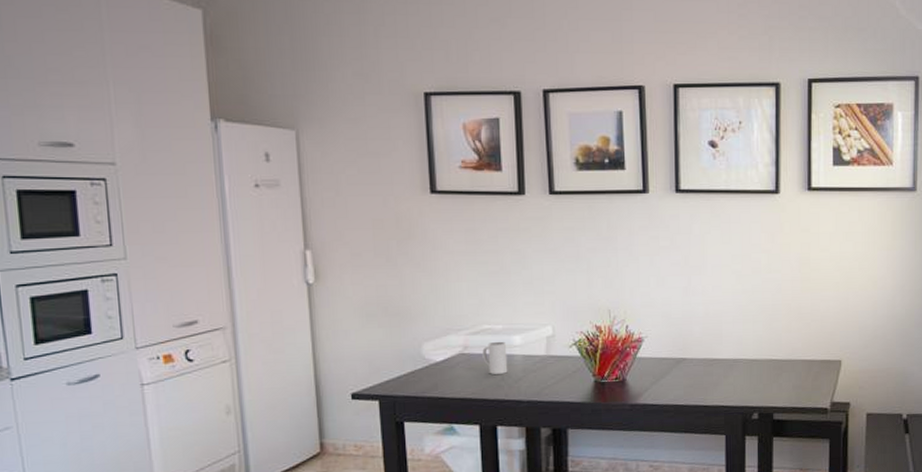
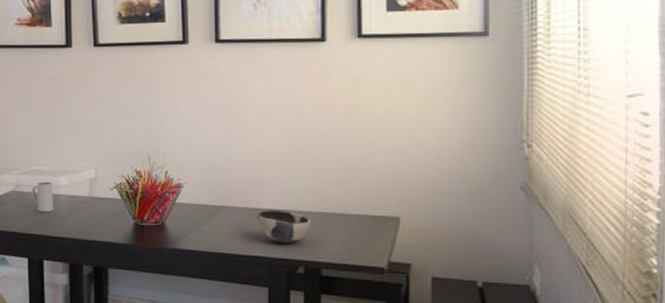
bowl: none [716,359,765,392] -> present [257,210,312,245]

